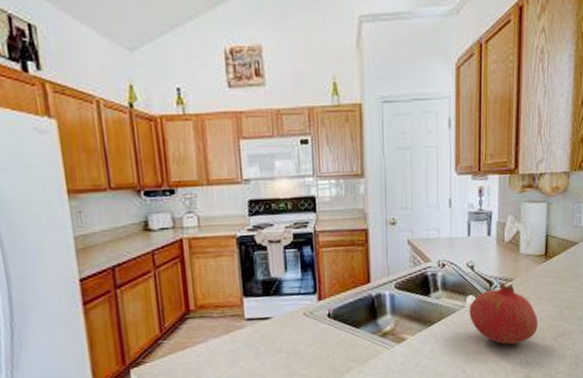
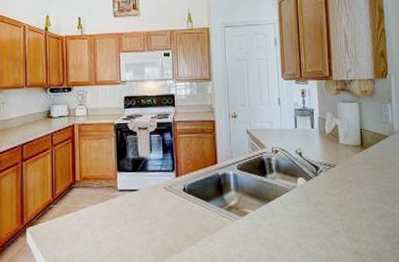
fruit: present [469,281,538,345] -> none [300,166,361,222]

